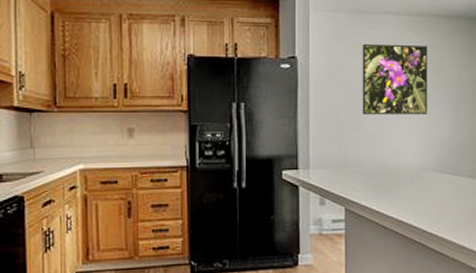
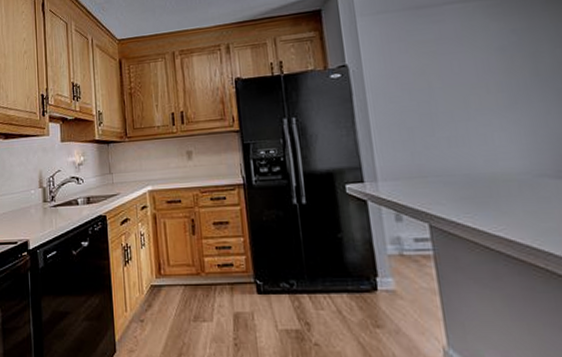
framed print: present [362,44,428,115] -> none [424,30,529,118]

